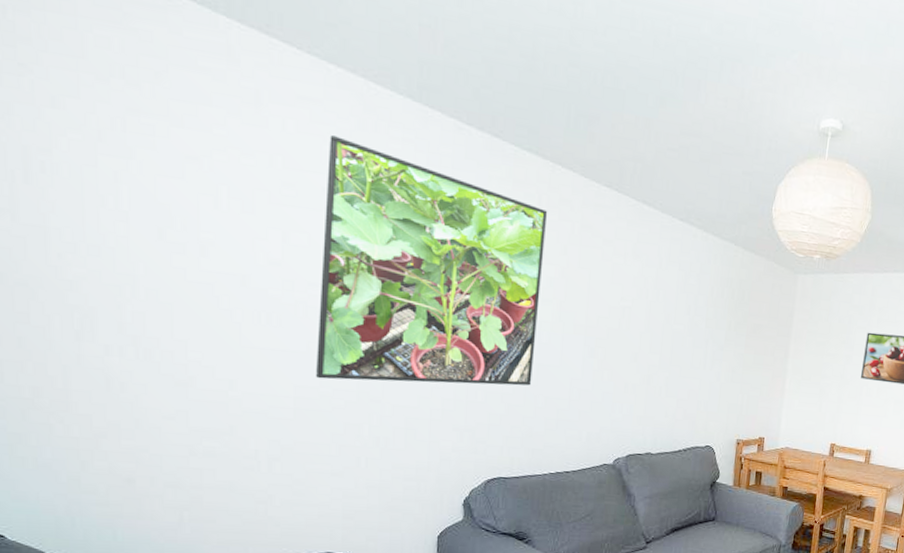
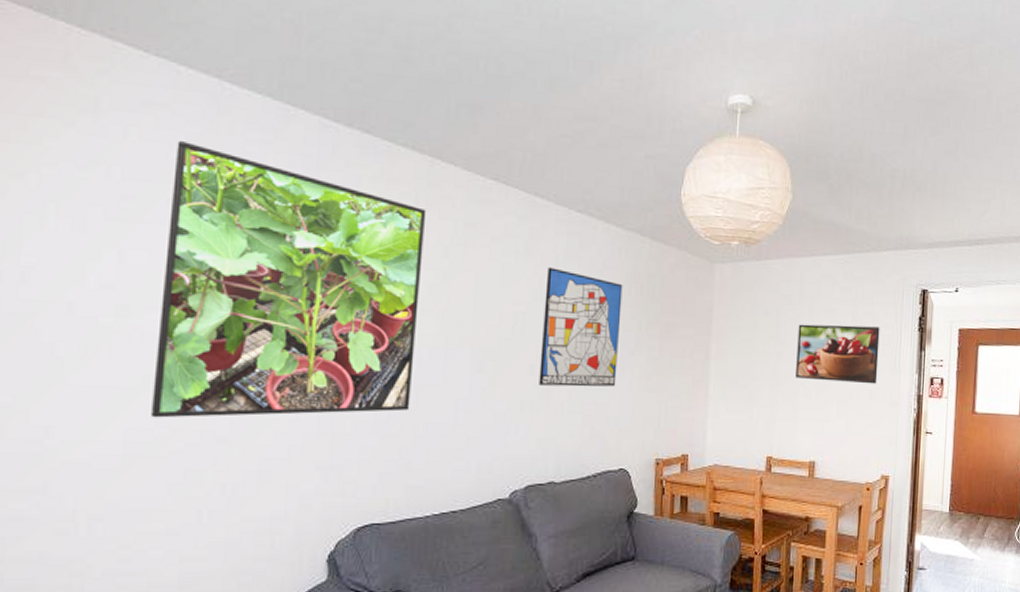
wall art: none [641,269,717,377] -> present [539,267,623,387]

